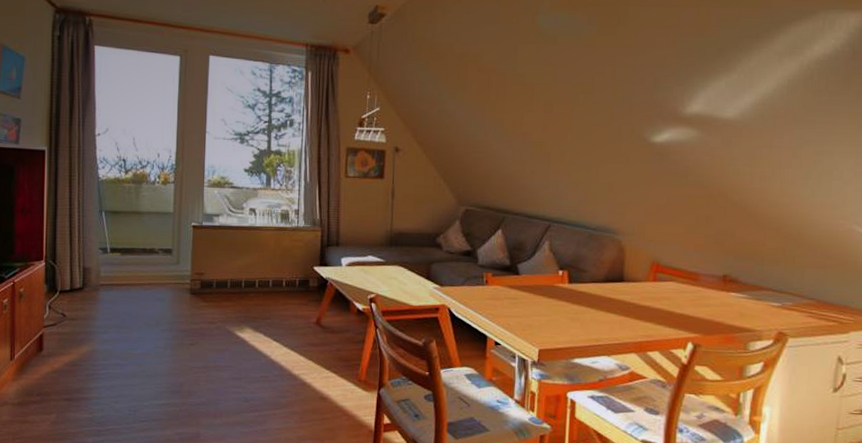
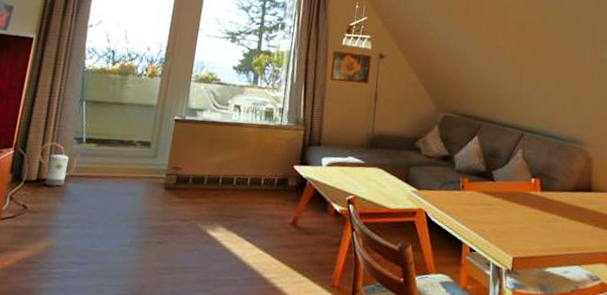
watering can: none [68,253,109,295] -> present [37,142,82,186]

